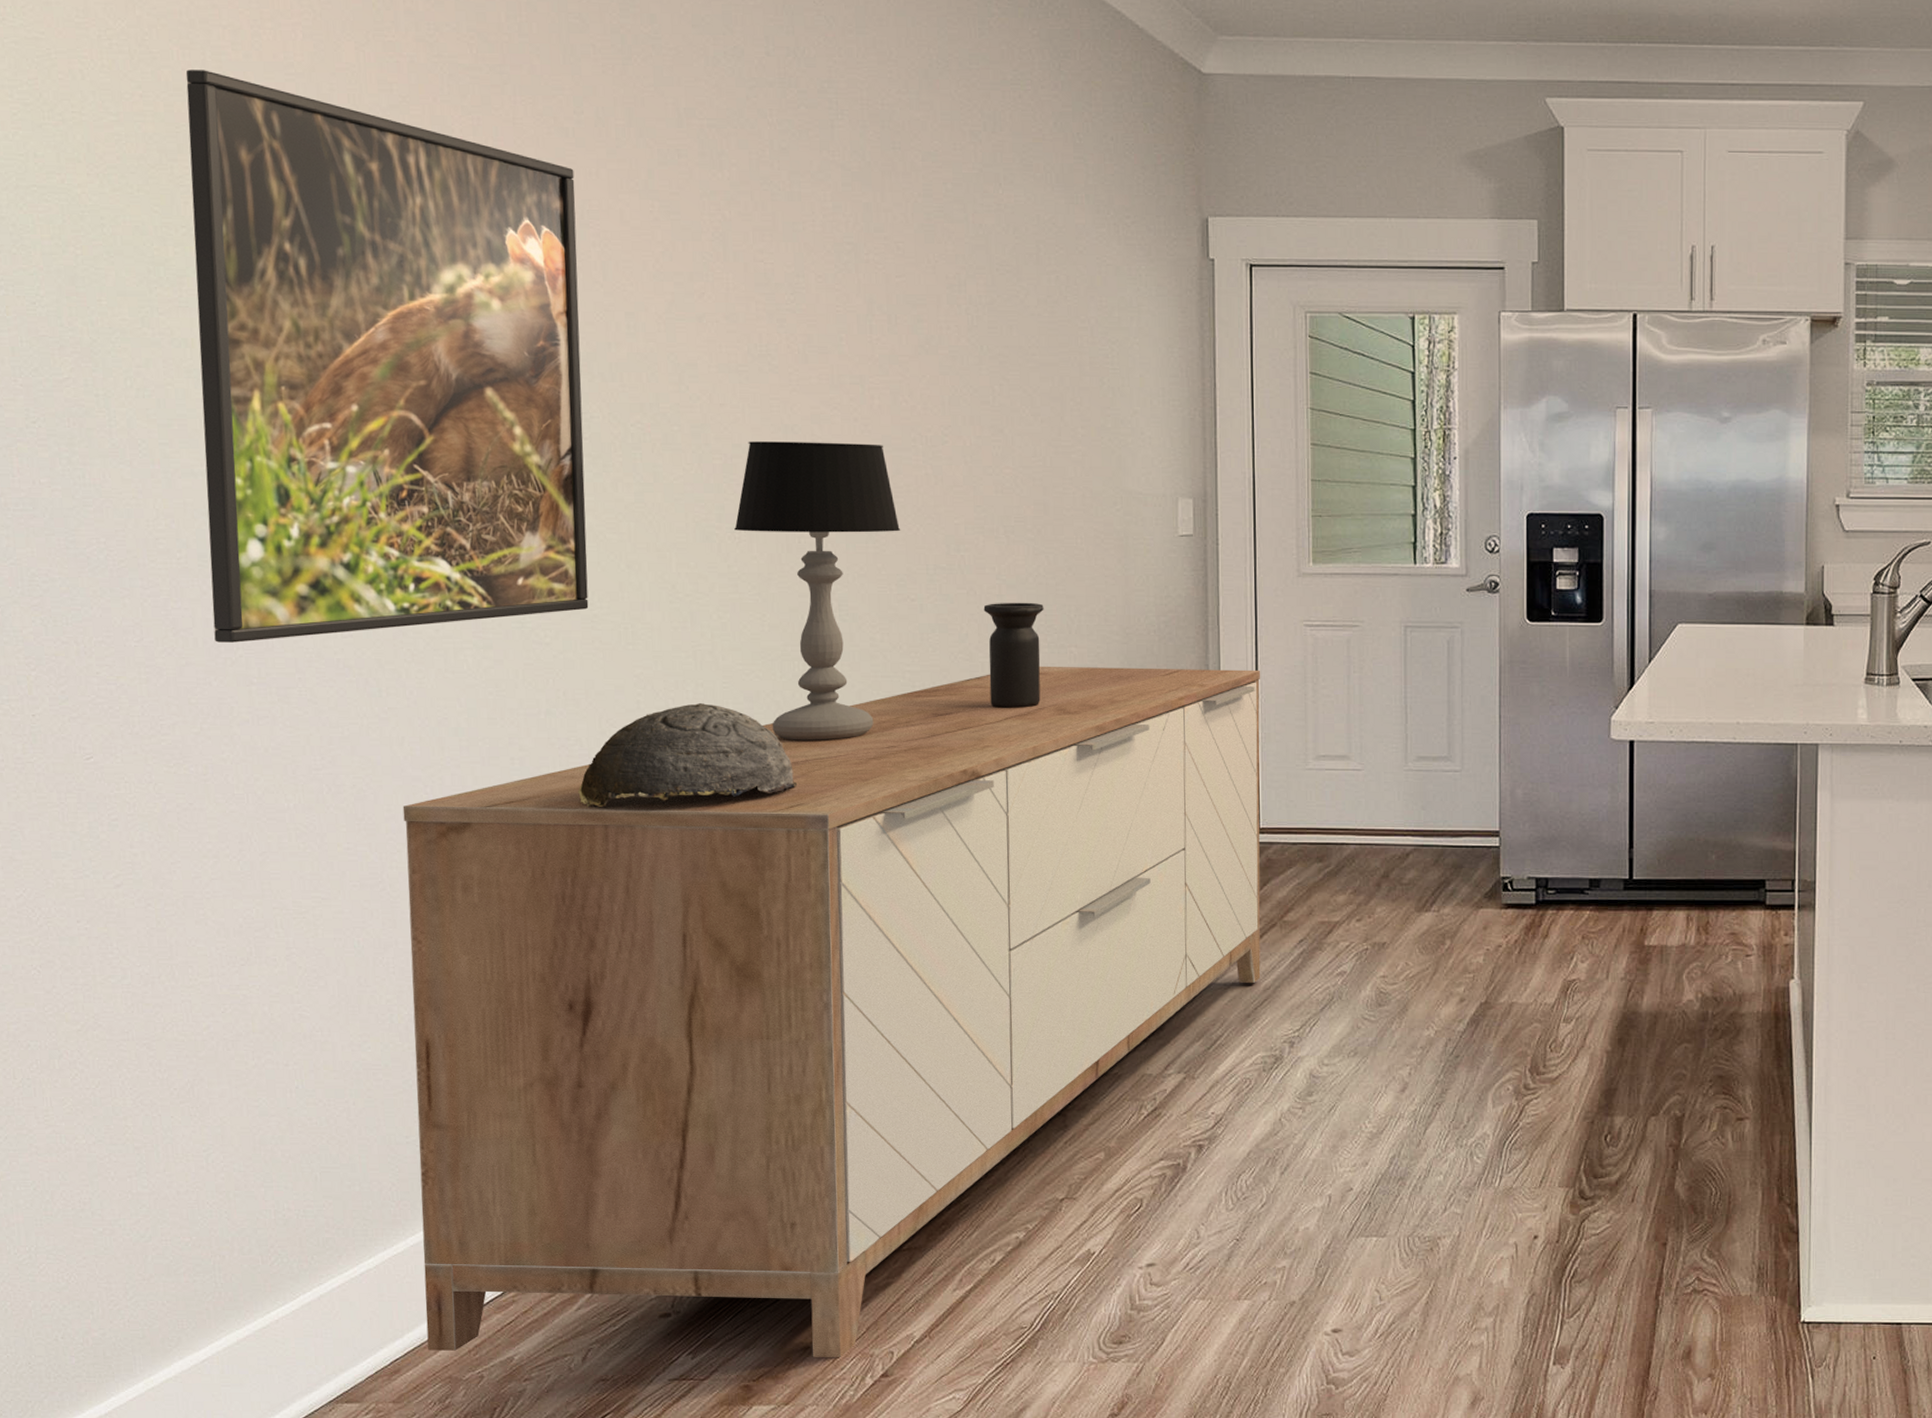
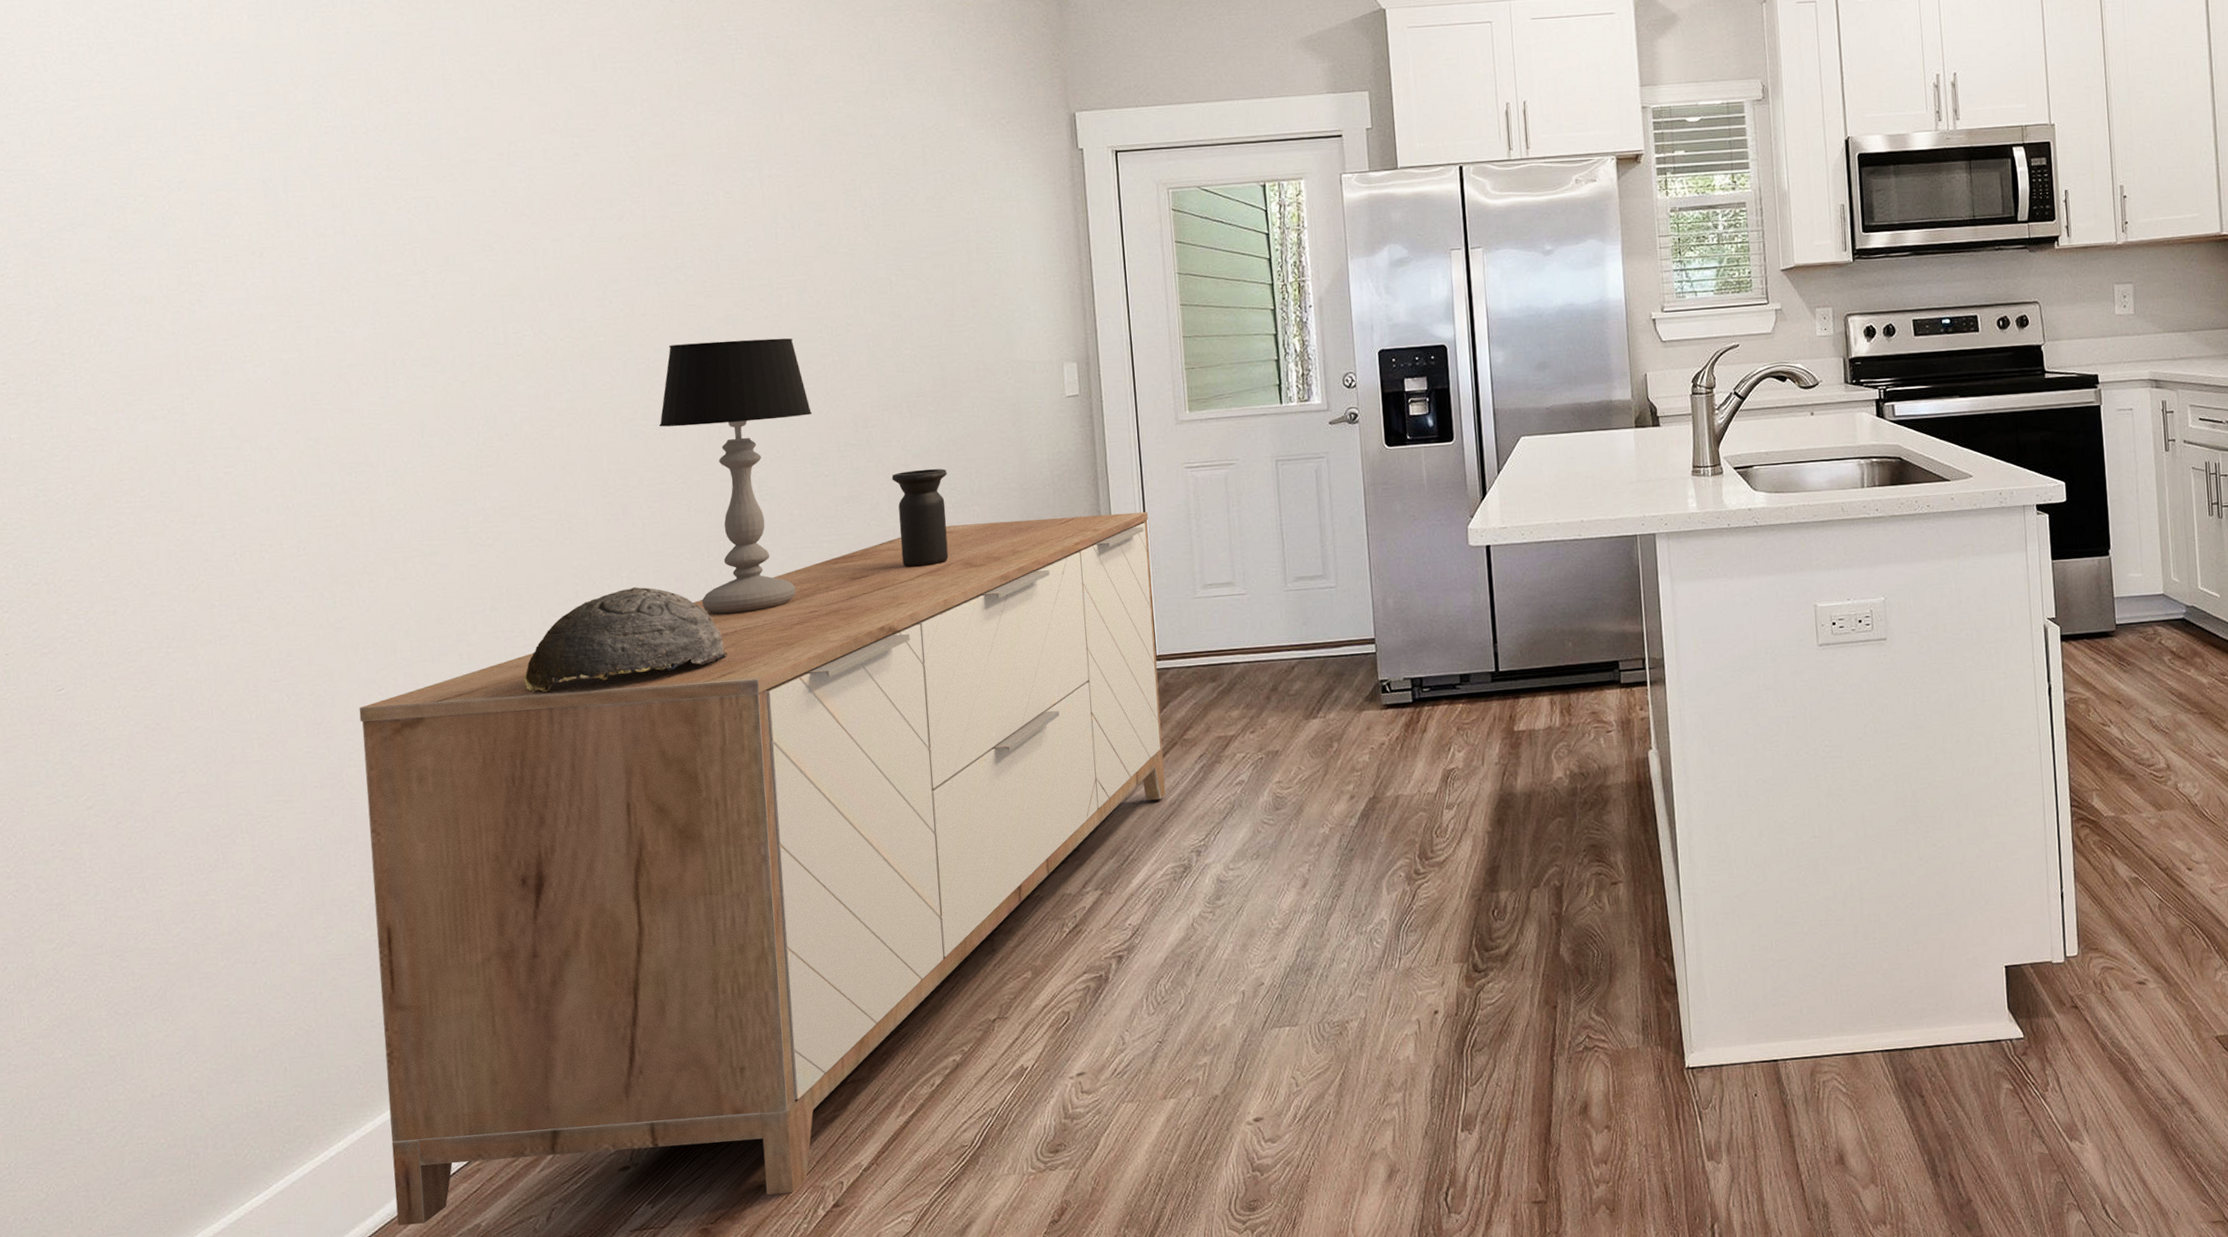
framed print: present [185,70,589,643] -> none [140,54,527,571]

